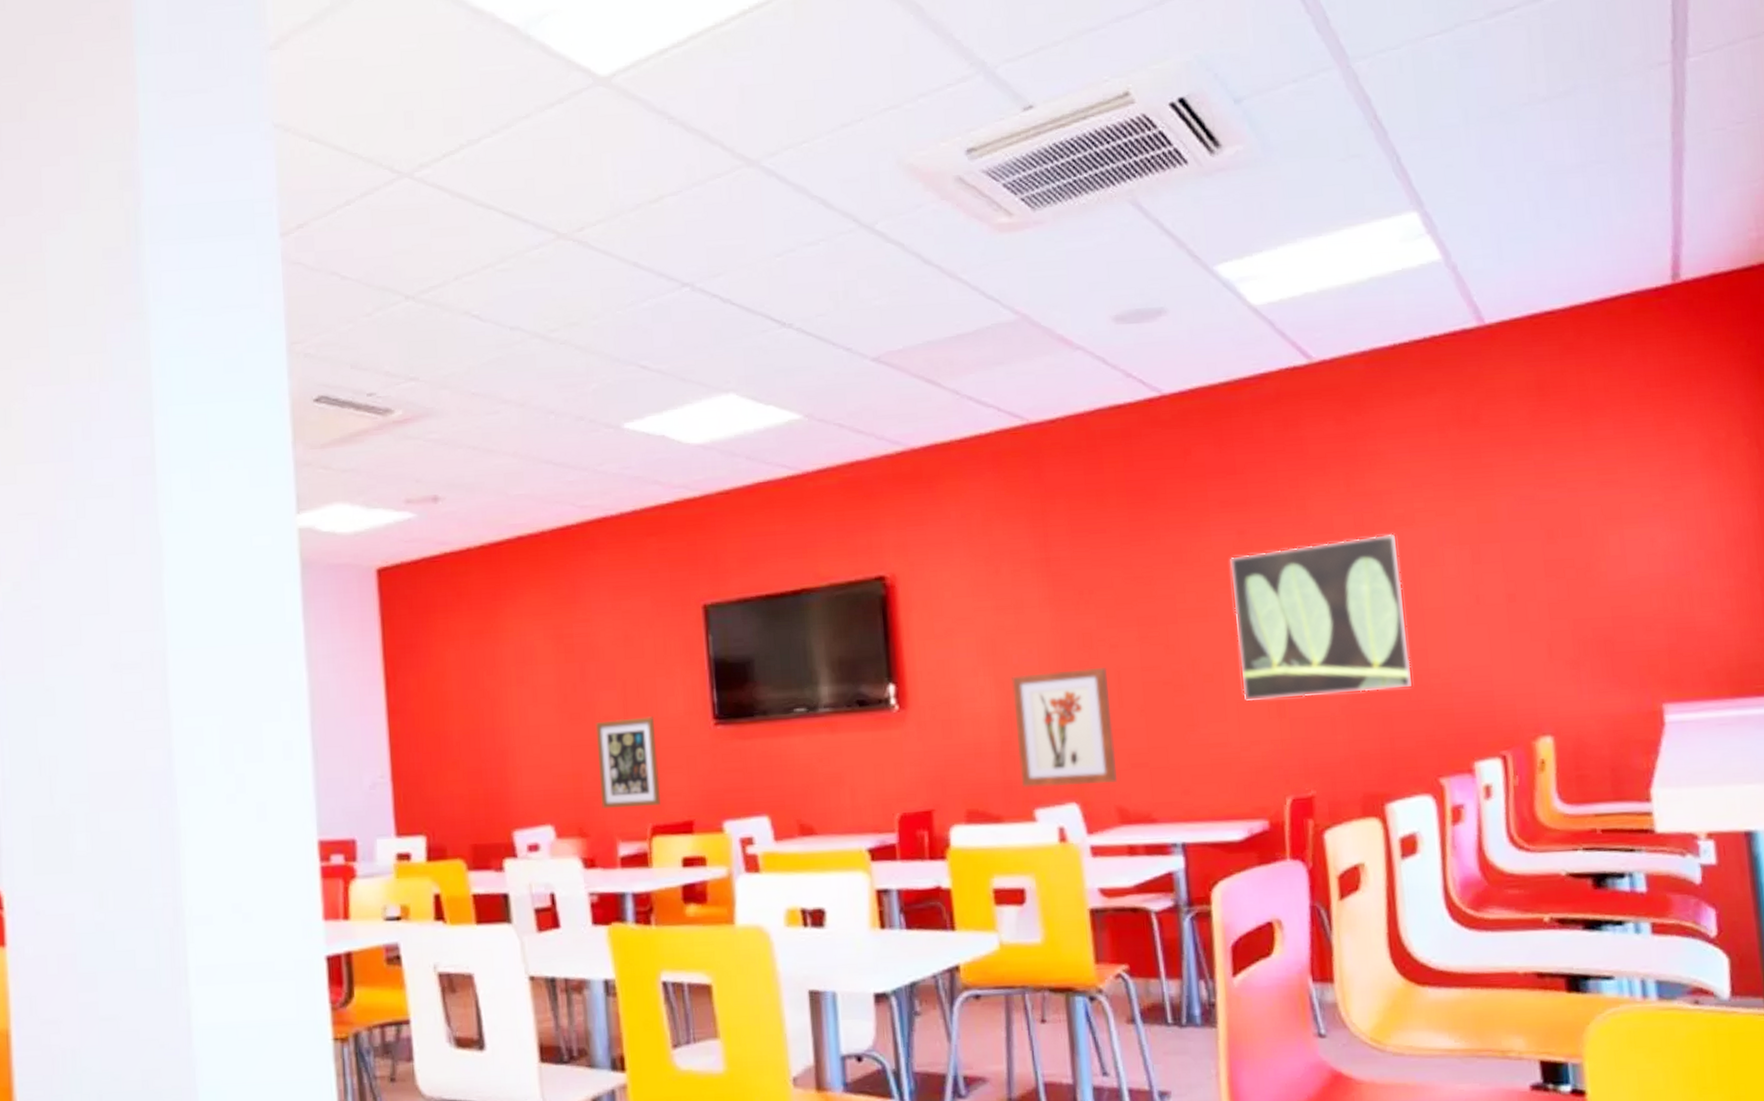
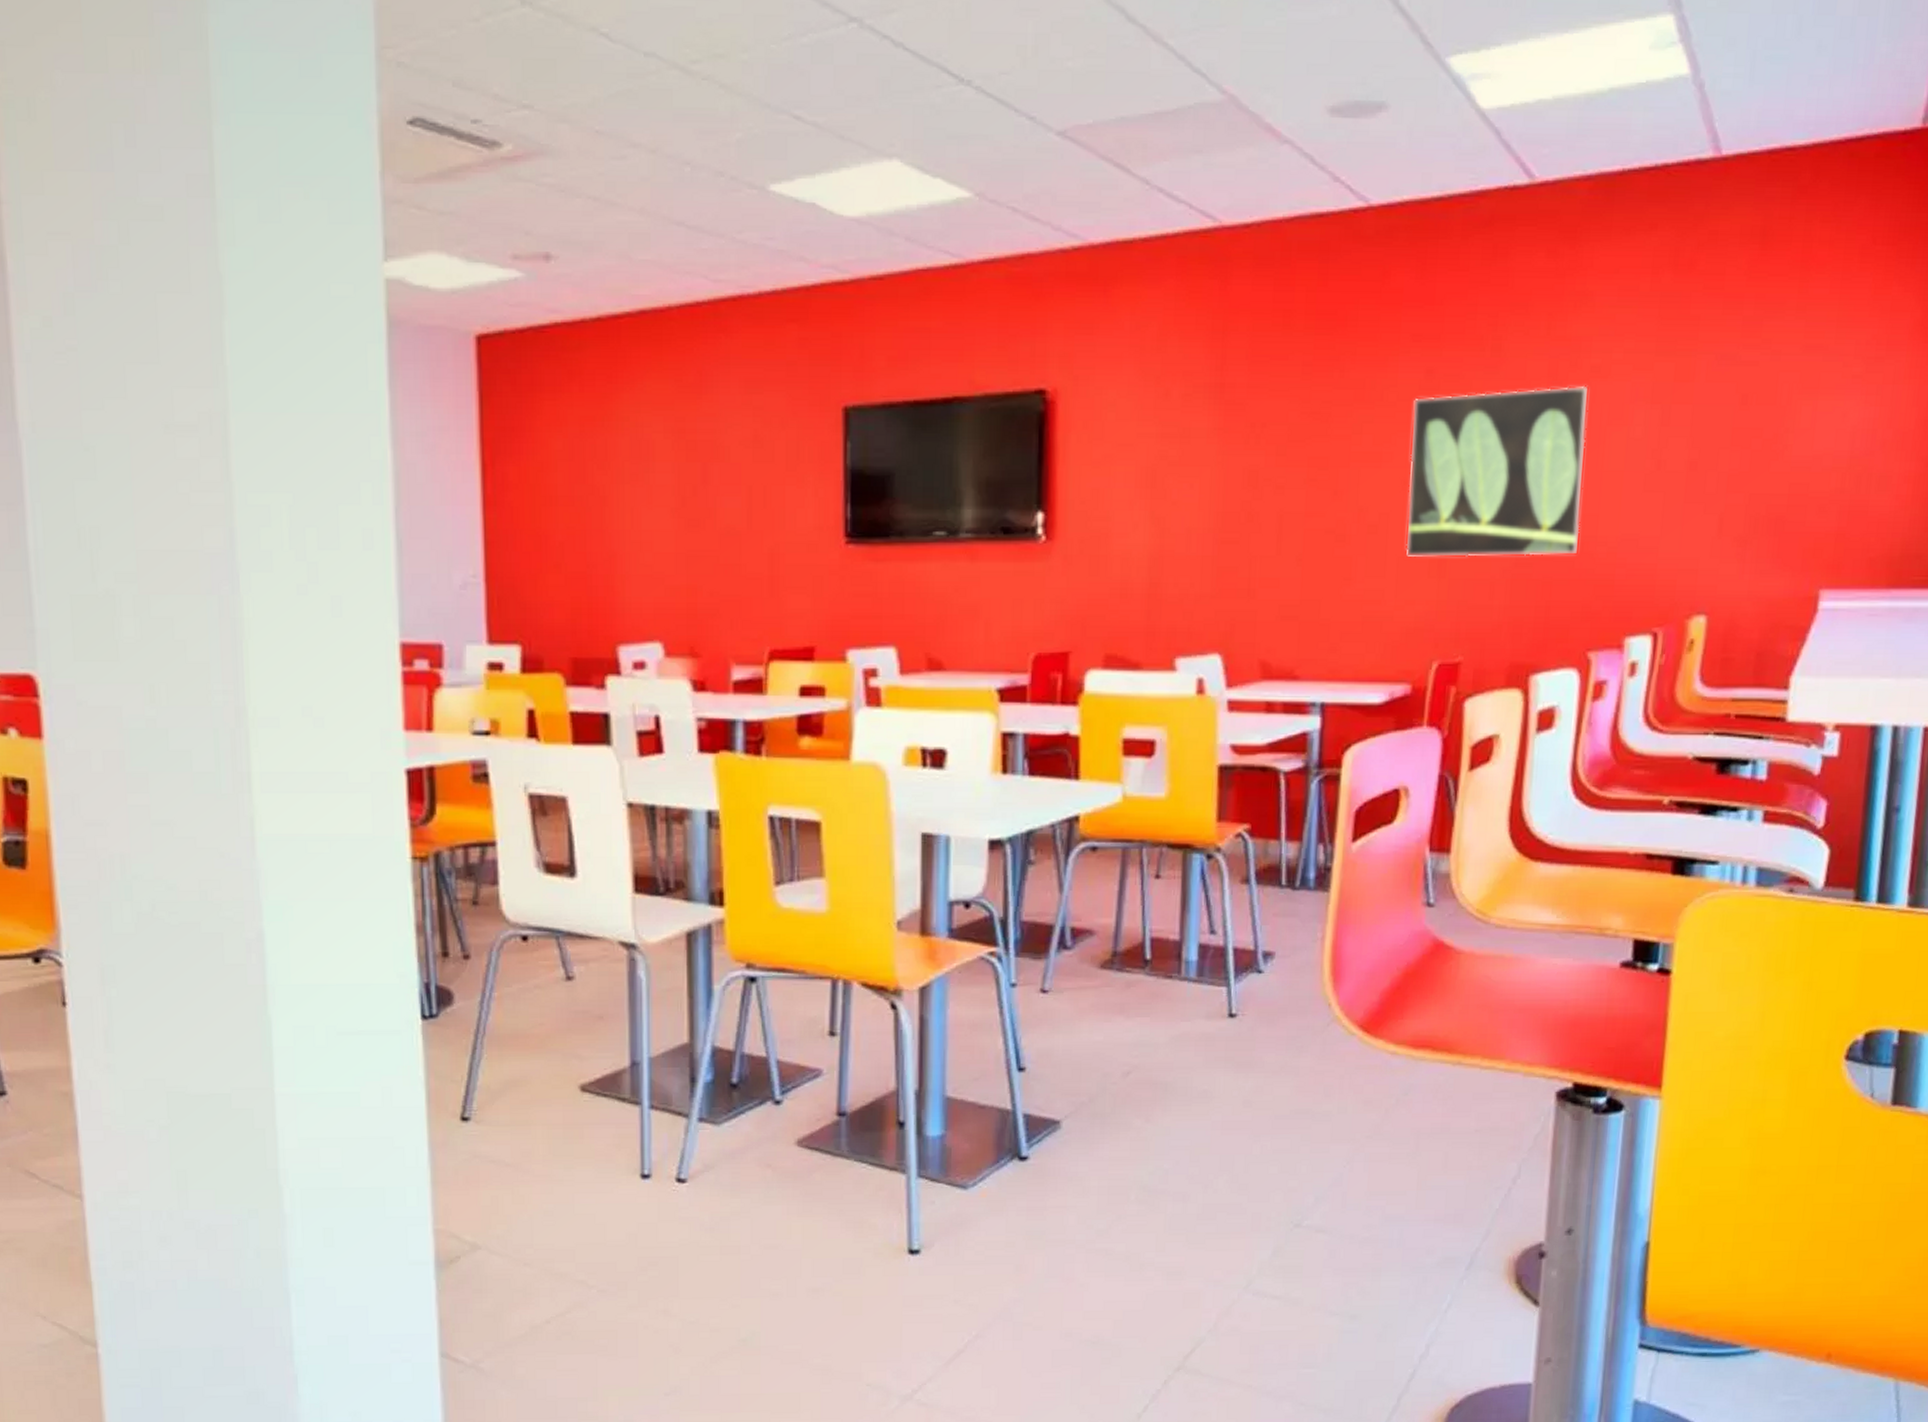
wall art: present [595,716,661,808] -> none [715,529,782,629]
wall art: present [1011,667,1117,788] -> none [1165,509,1270,636]

